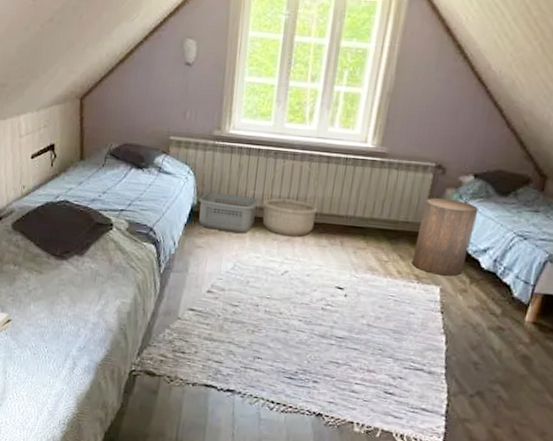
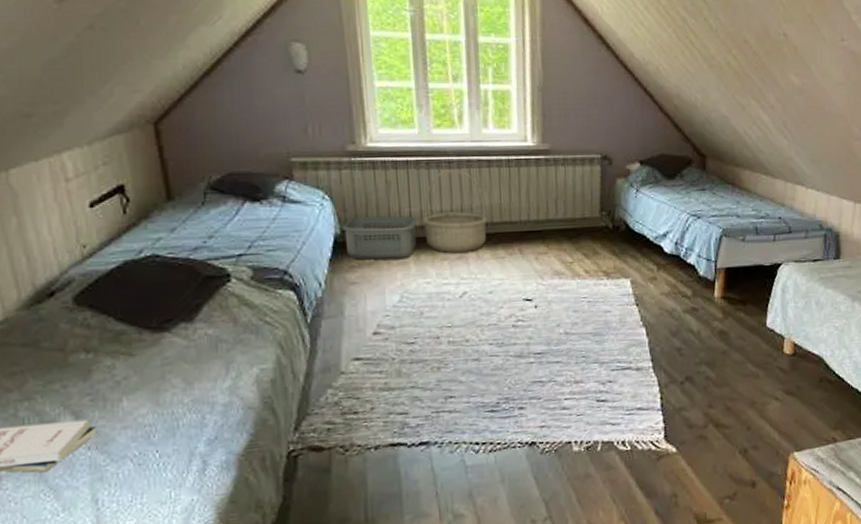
stool: present [411,197,479,277] -> none [597,188,651,268]

